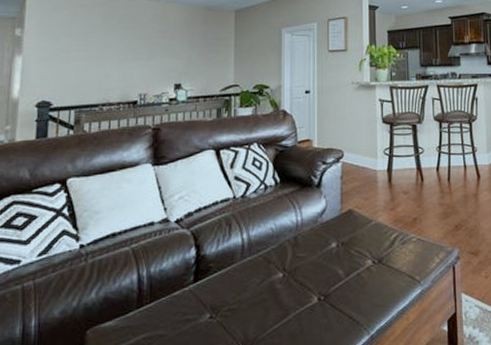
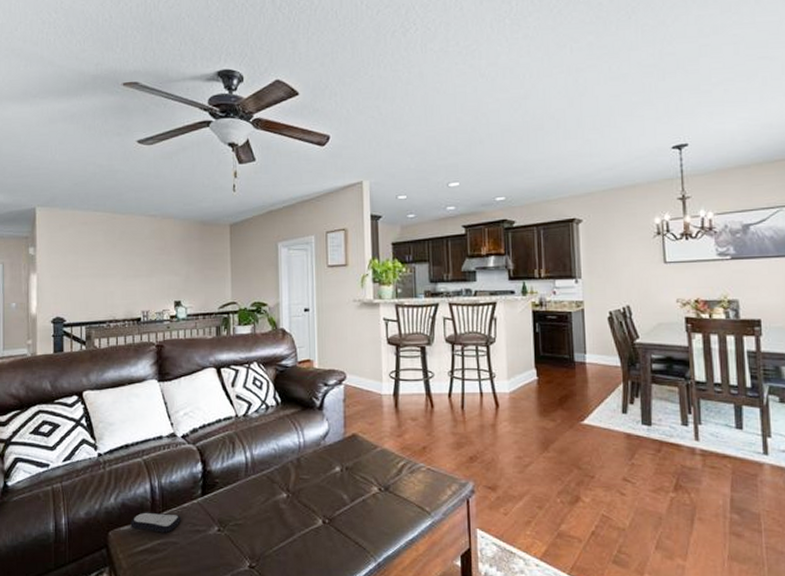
remote control: none [112,303,171,326] -> present [130,512,182,533]

